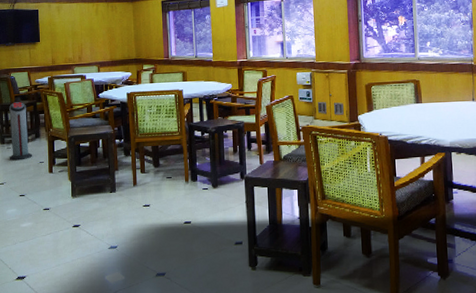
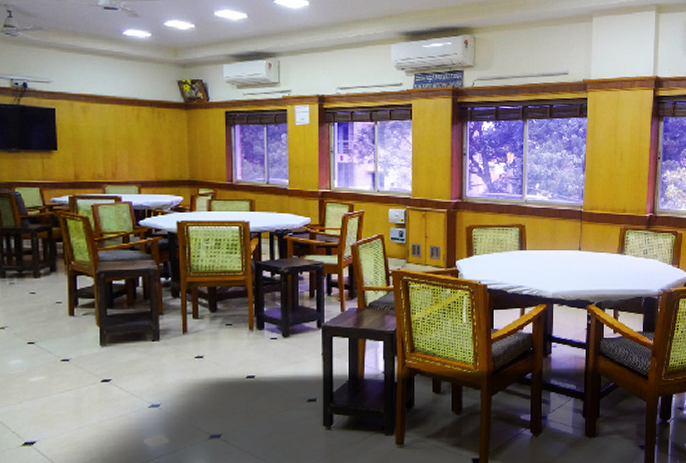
air purifier: present [9,102,32,161] -> none [12,225,45,300]

